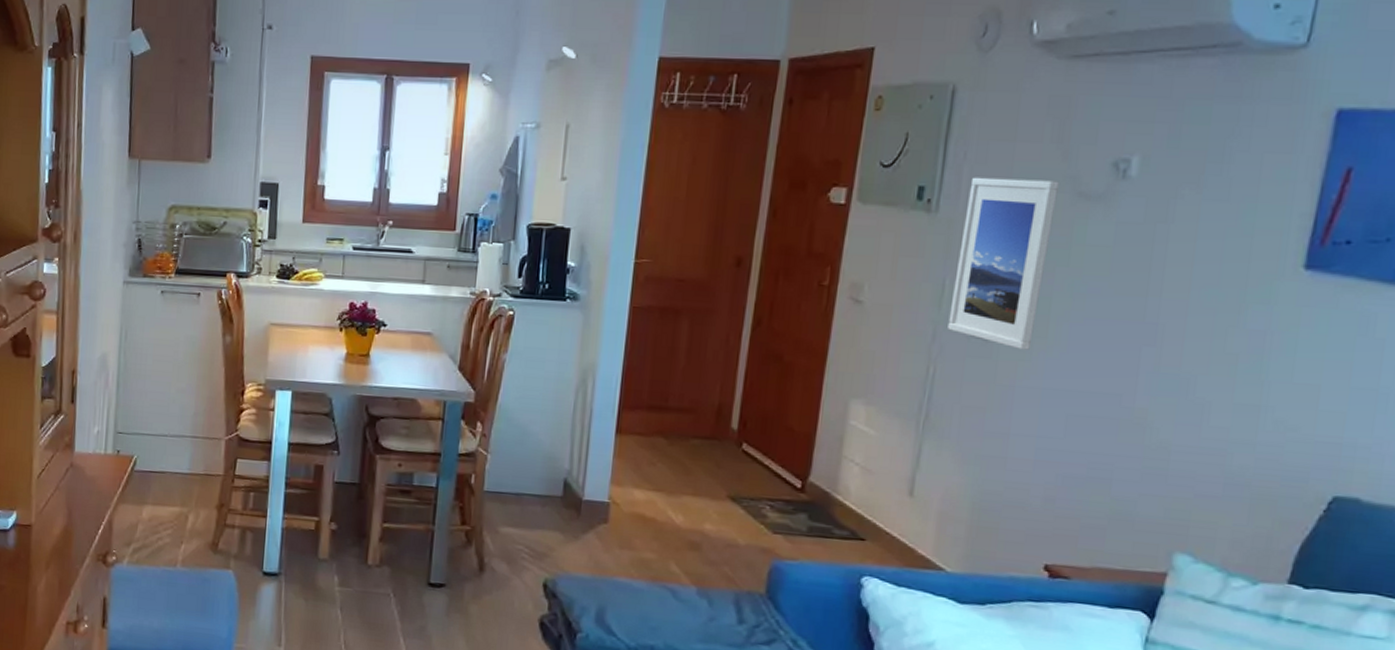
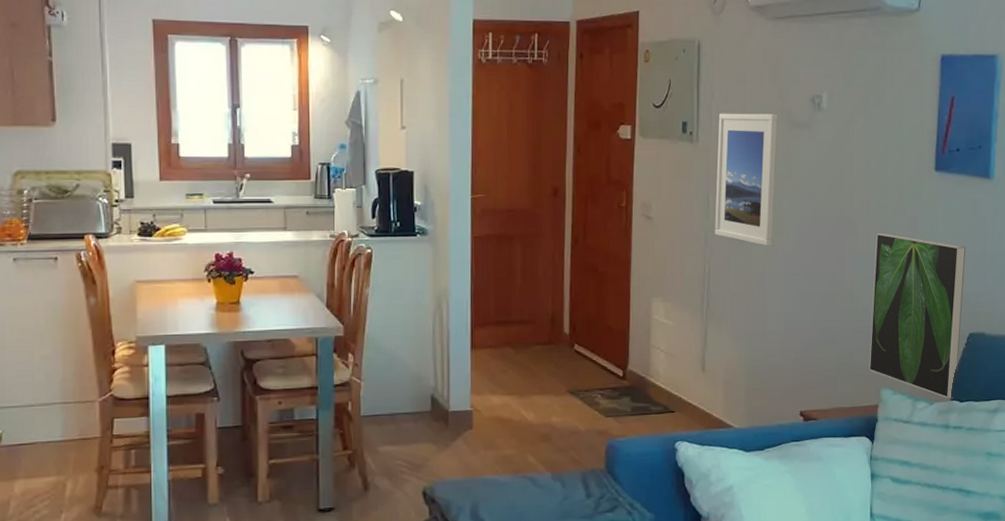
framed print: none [1159,347,1344,582] -> present [869,233,966,399]

